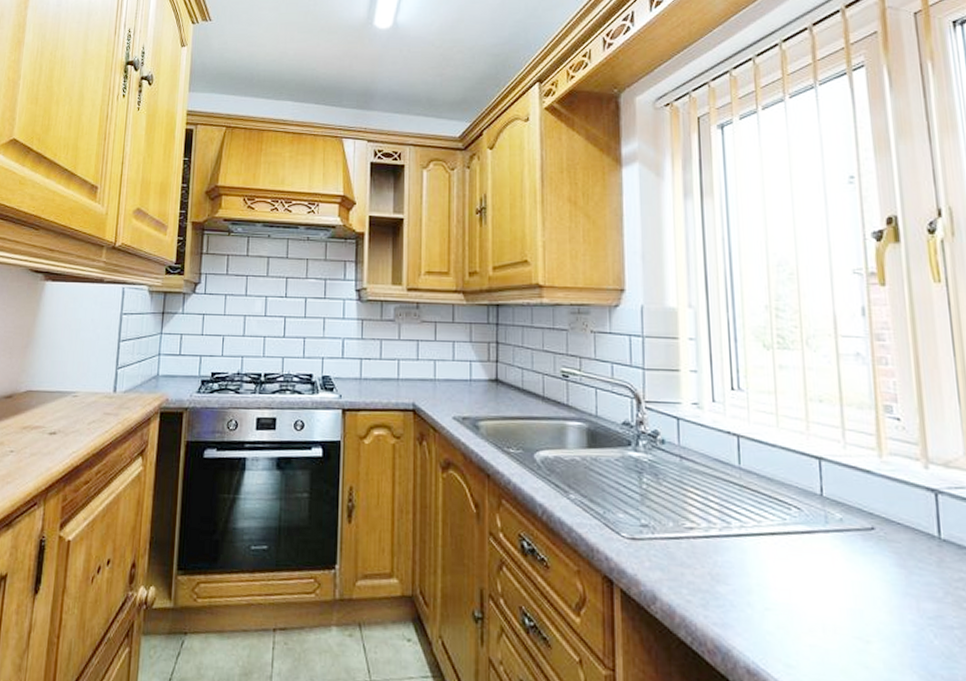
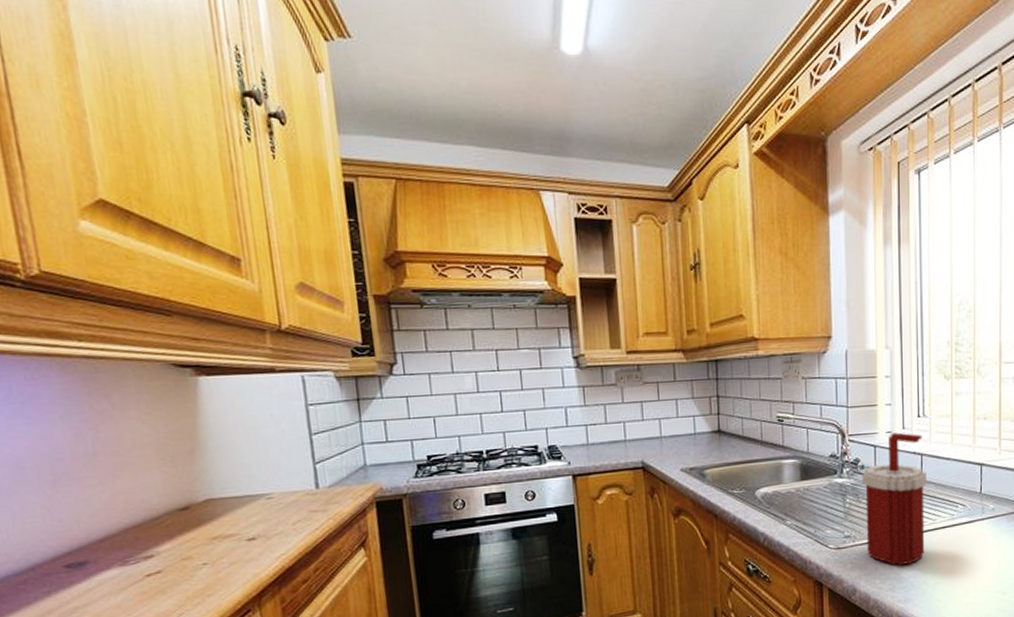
soap dispenser: none [662,405,748,577] -> present [862,432,927,566]

